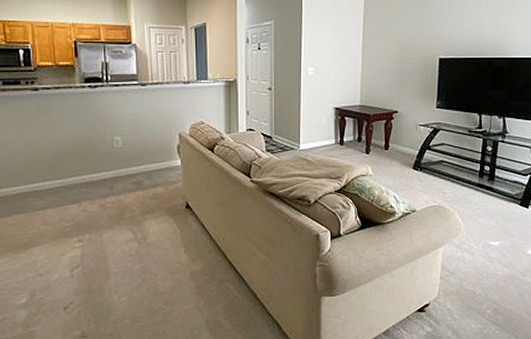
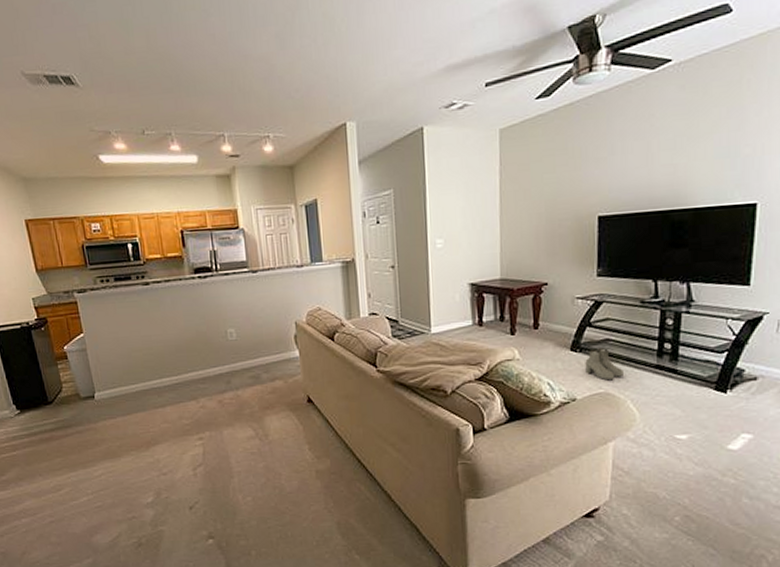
boots: none [424,167,453,196] -> present [585,347,623,381]

